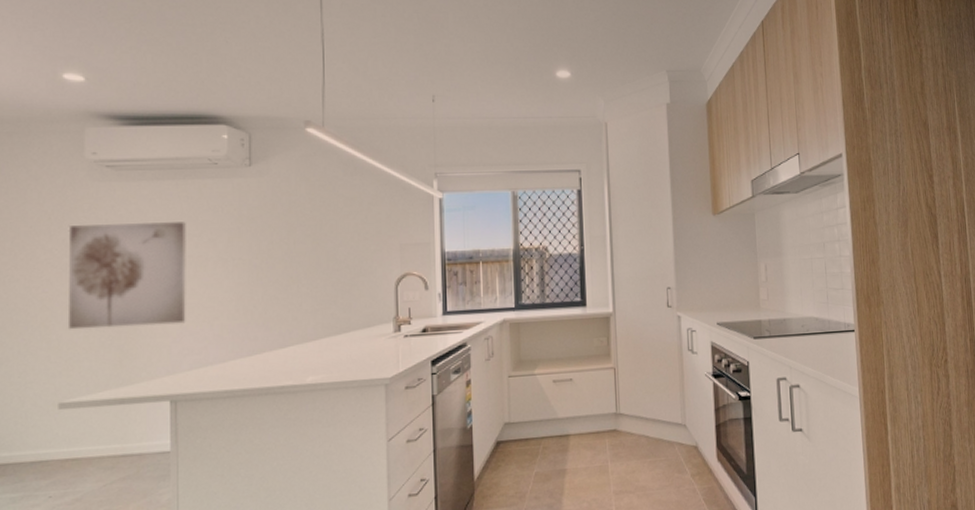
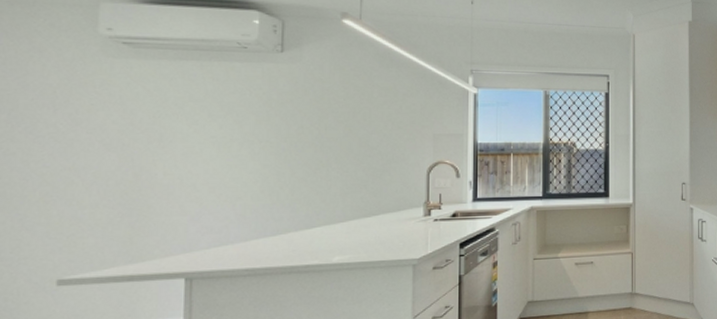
wall art: present [67,222,186,330] -> none [71,101,210,206]

